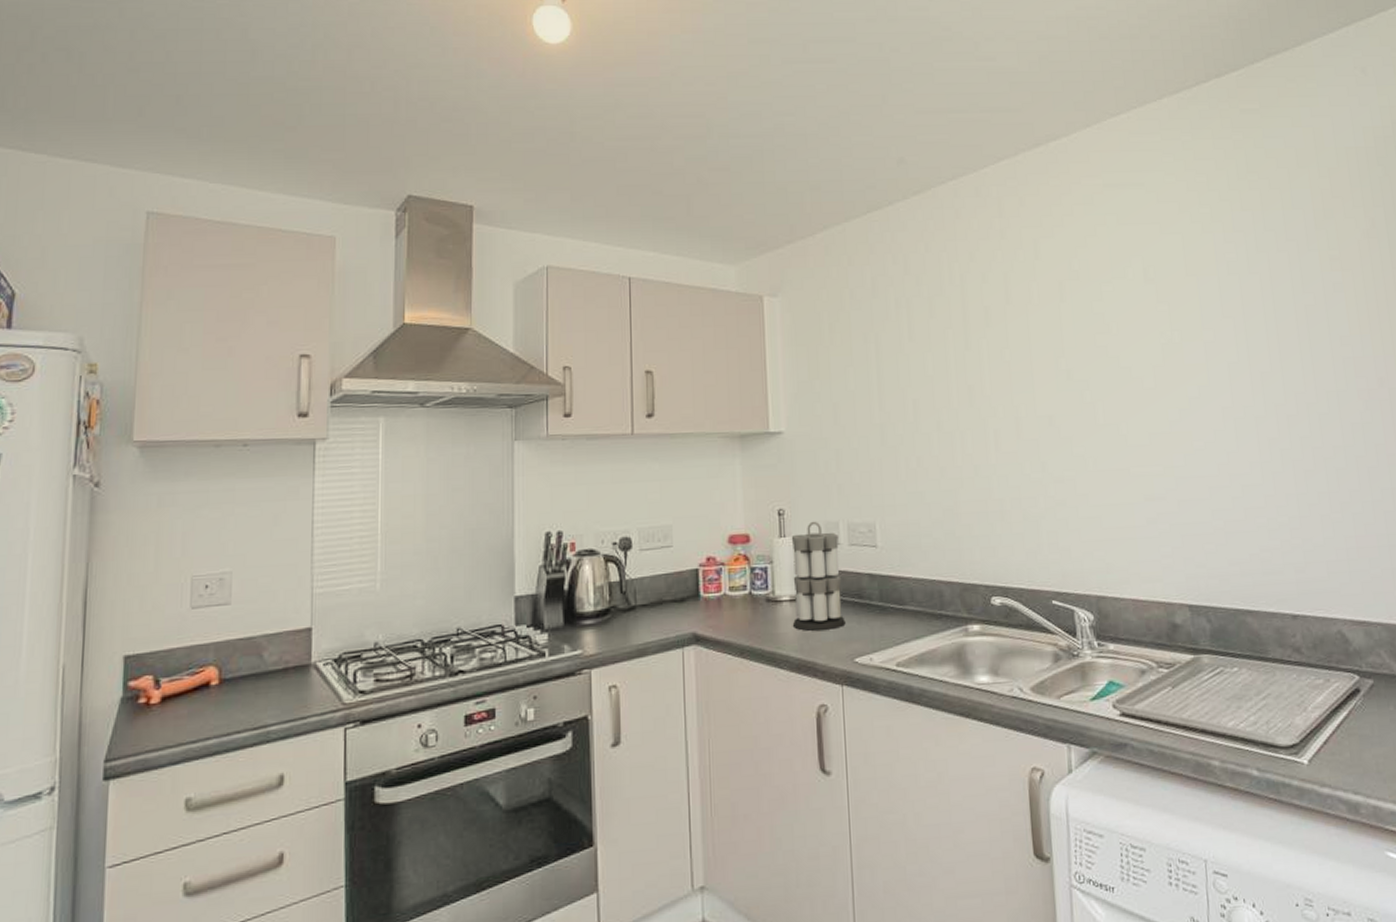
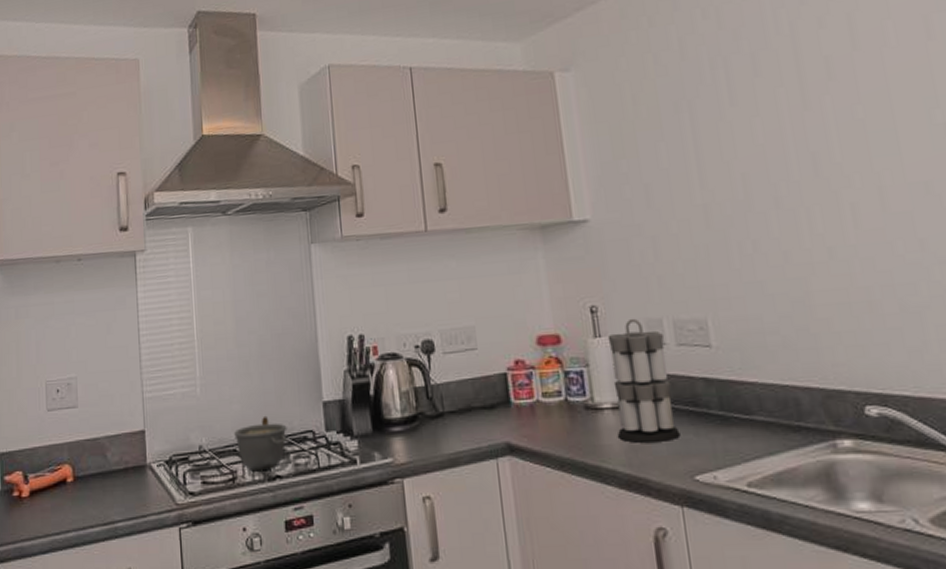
cooking pot: none [416,610,475,667] -> present [234,415,288,472]

